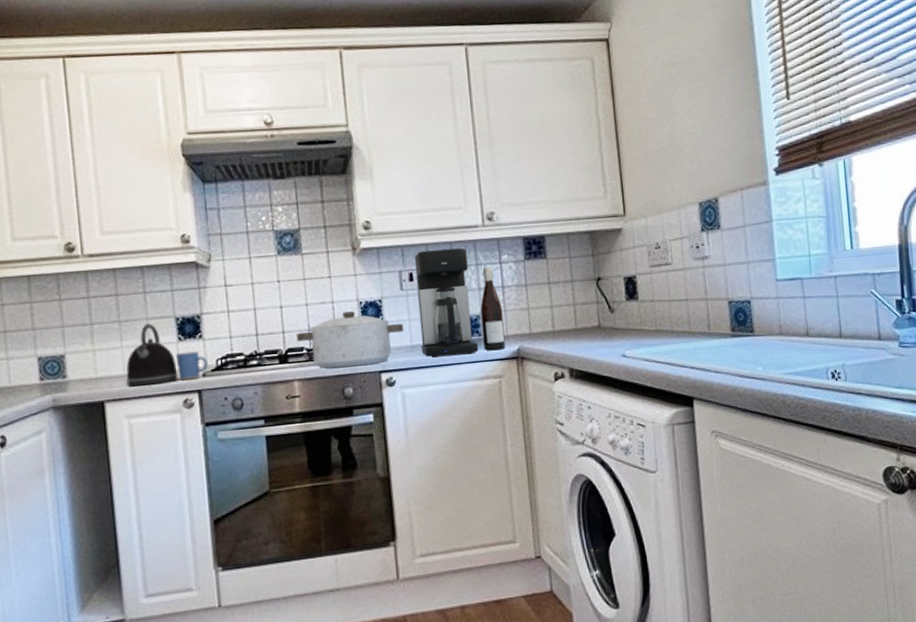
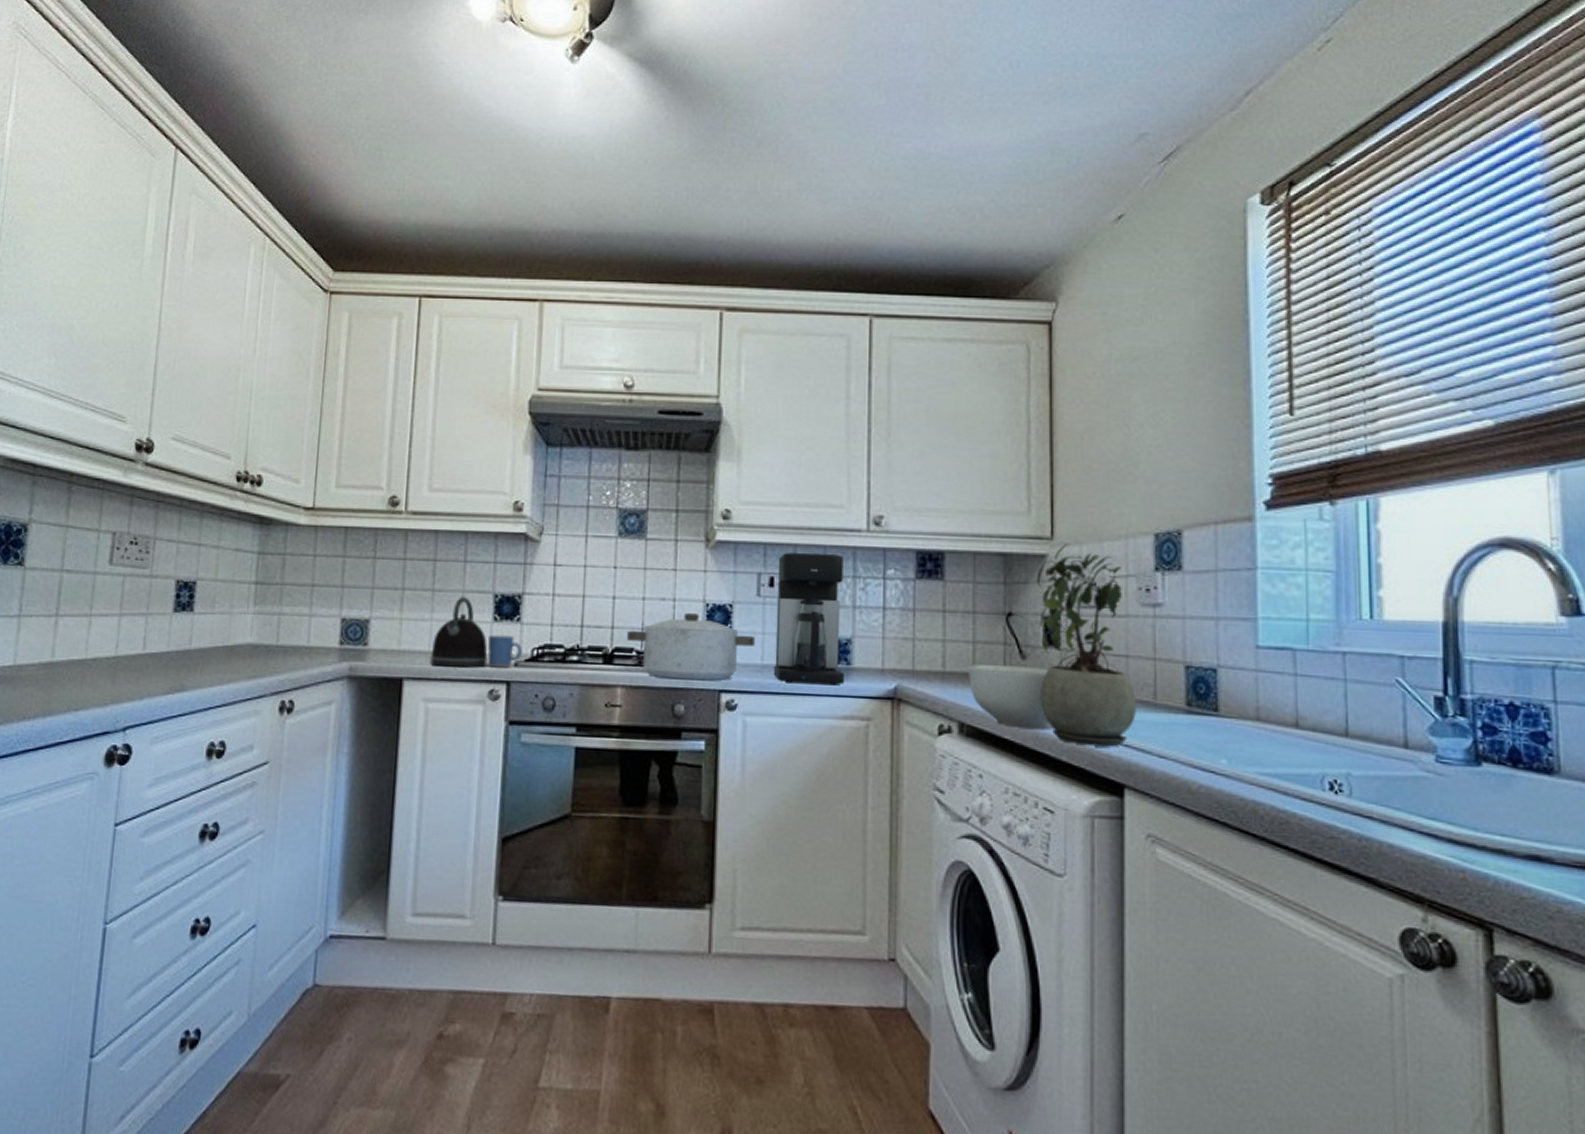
bottle: present [480,266,506,351] -> none [850,581,881,686]
bowl: none [571,317,638,367] -> present [967,664,1052,729]
potted plant: none [615,217,697,373] -> present [1036,542,1136,747]

